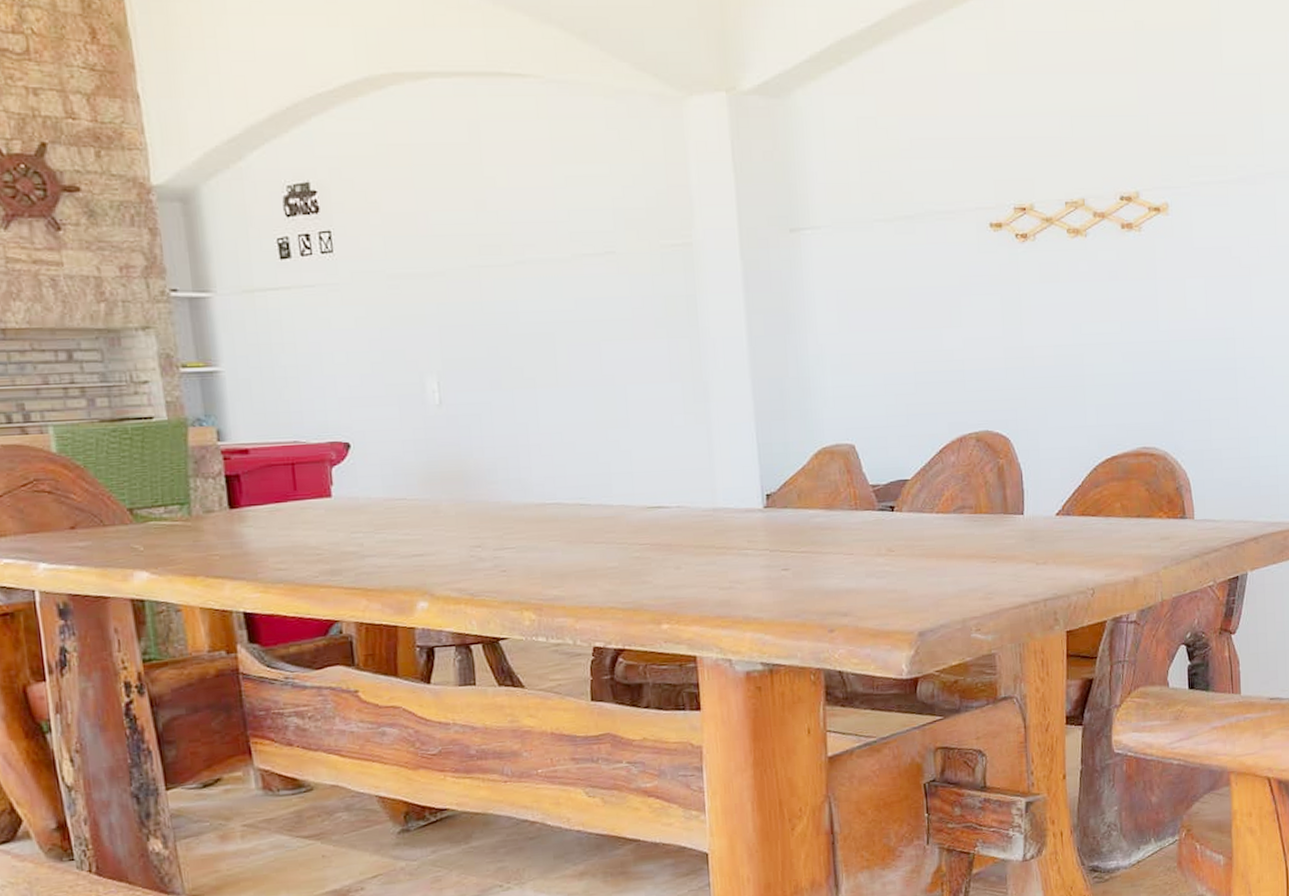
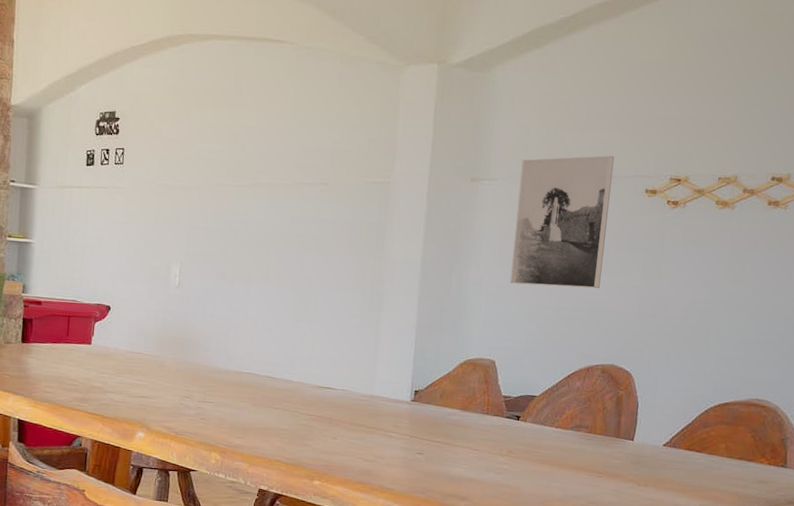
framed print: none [846,187,958,350] -> present [509,155,615,289]

